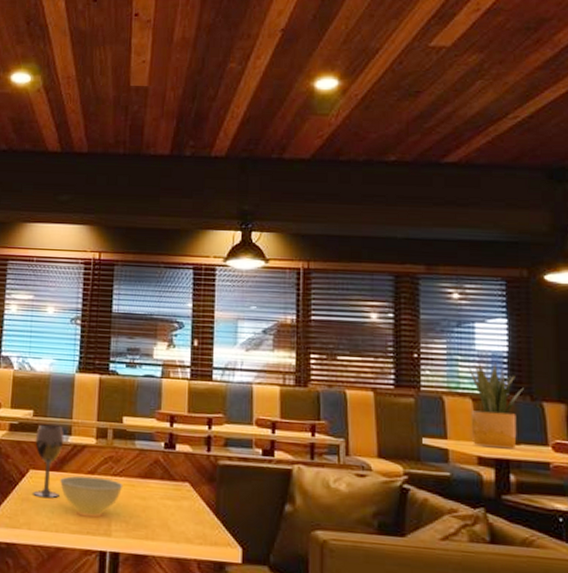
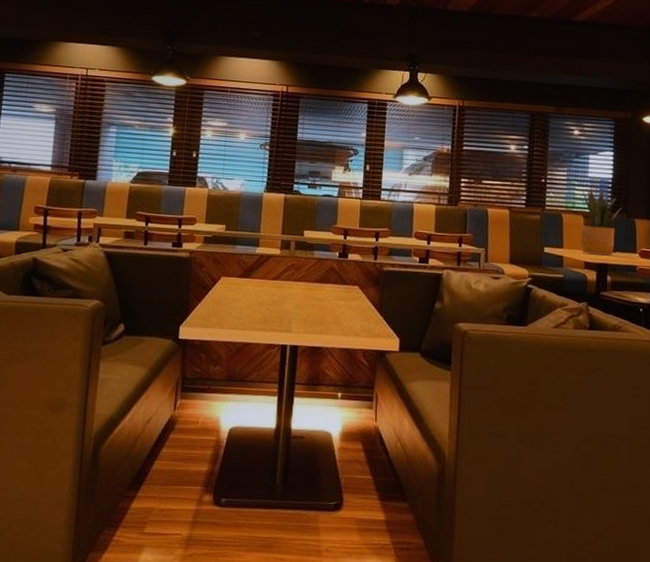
wine glass: present [33,424,64,498] -> none [224,237,253,301]
bowl: present [60,476,124,518] -> none [248,281,303,317]

